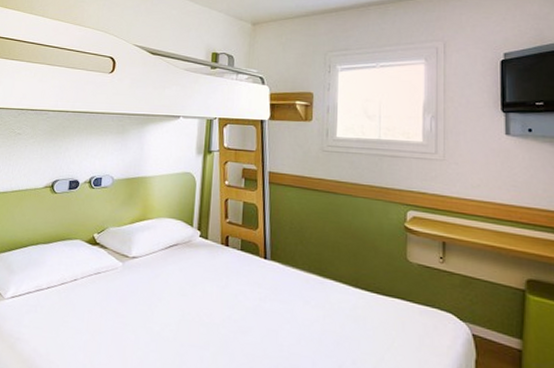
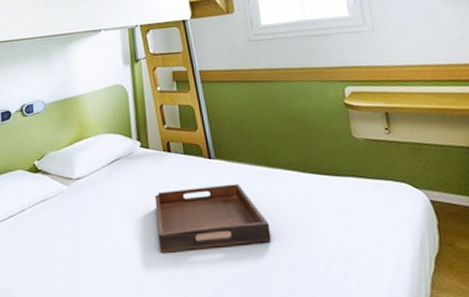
serving tray: none [202,283,313,350] -> present [154,184,272,253]

